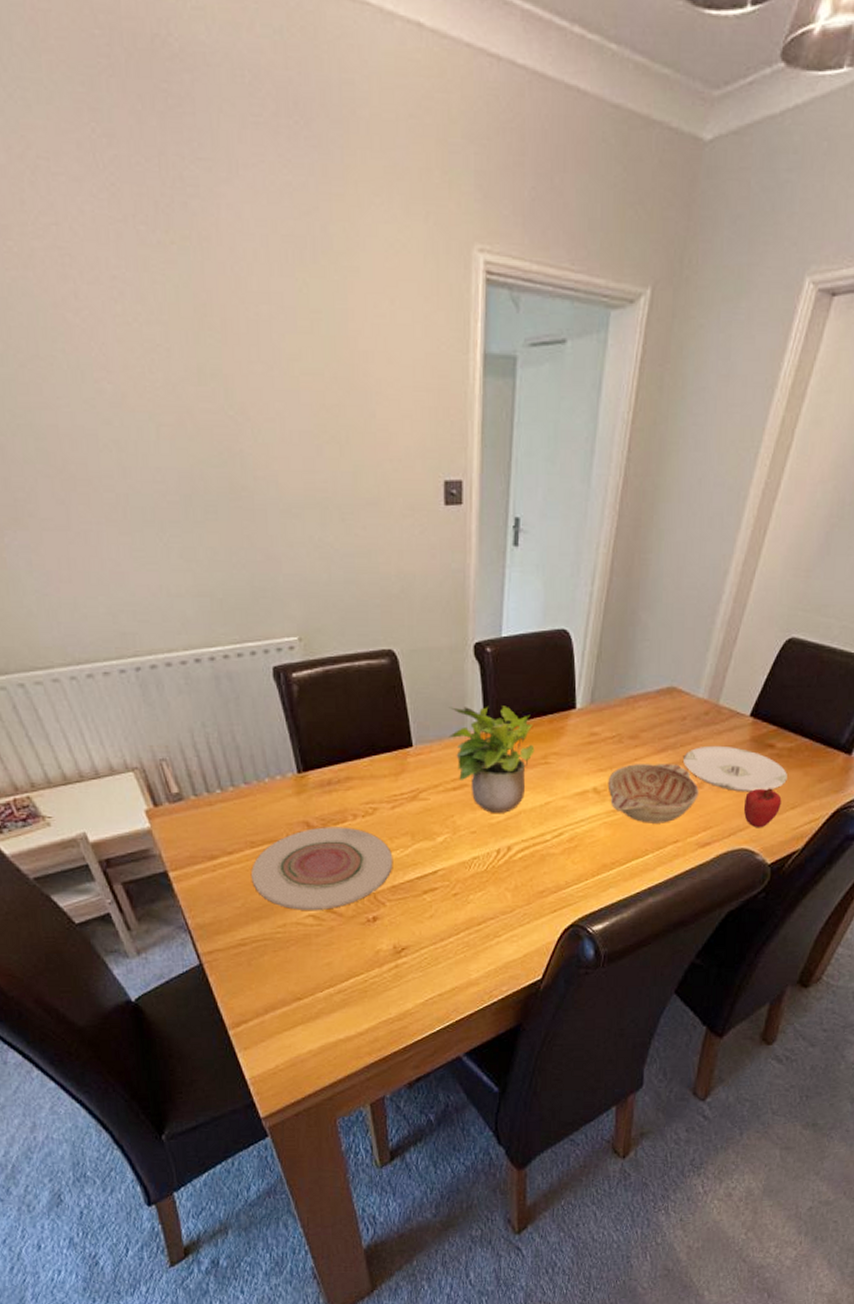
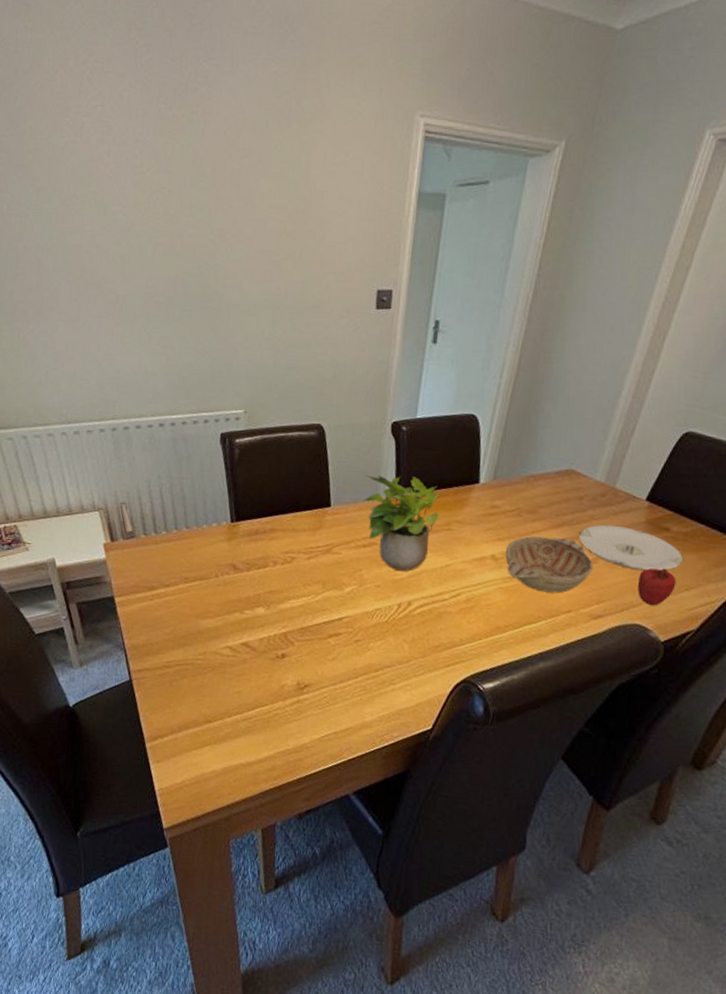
plate: present [250,827,393,910] -> none [181,570,305,643]

